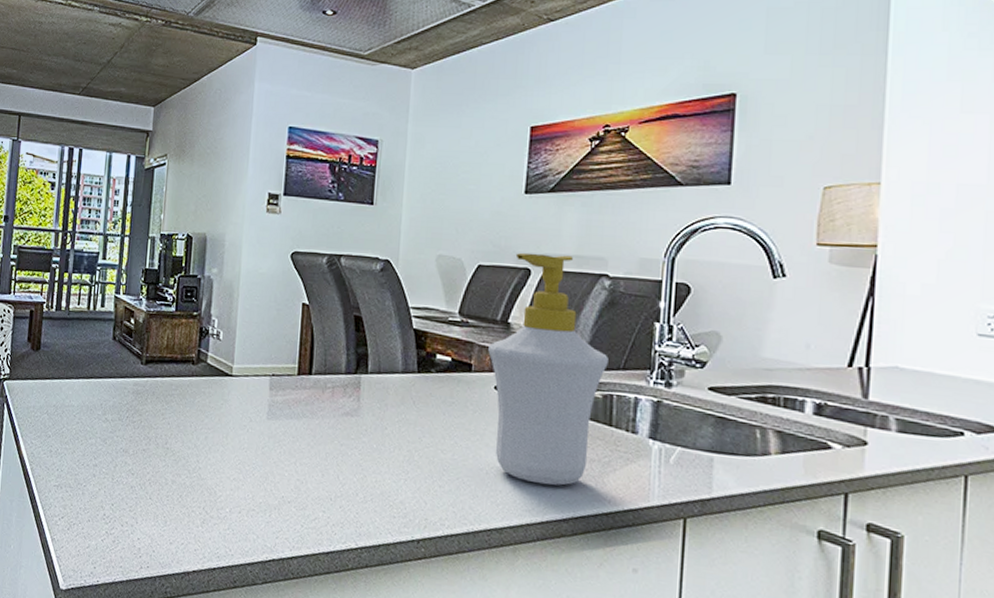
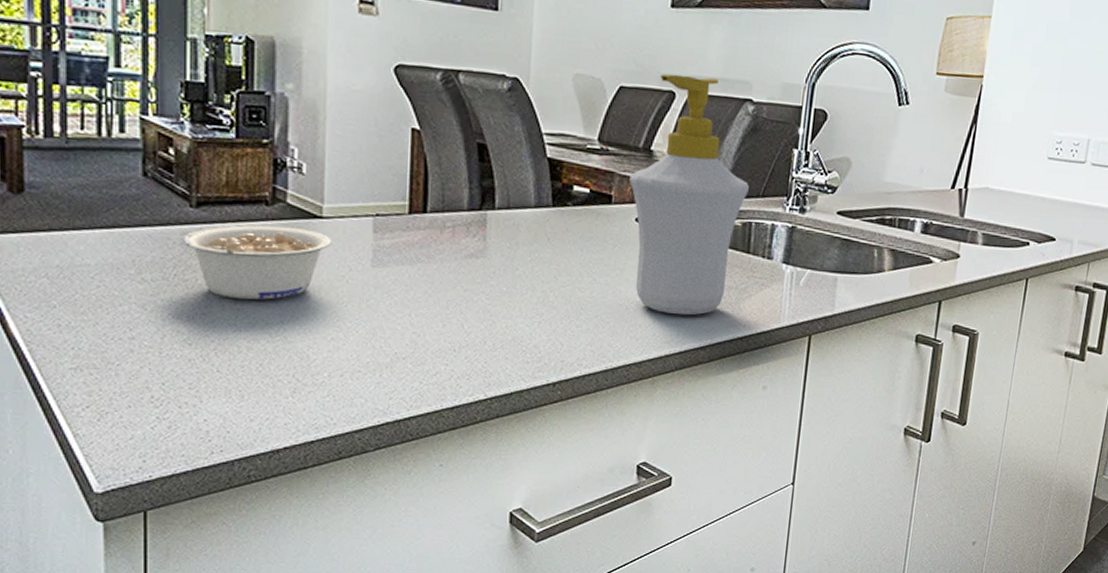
legume: none [134,380,238,442] -> present [182,225,332,300]

